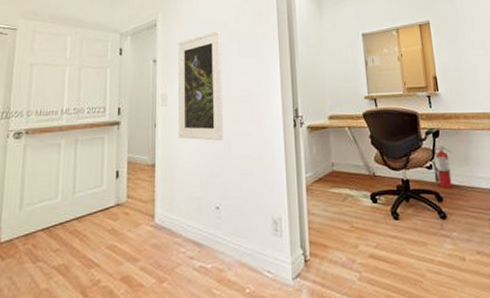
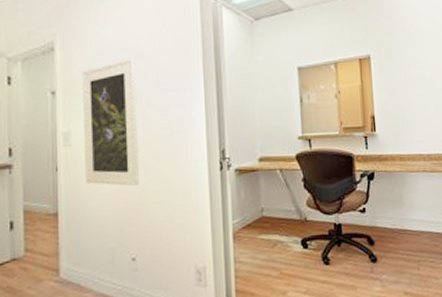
fire extinguisher: present [432,143,453,189] -> none [365,186,386,232]

